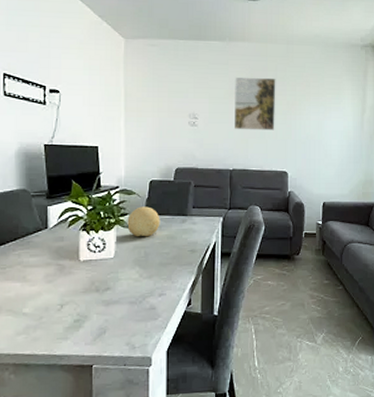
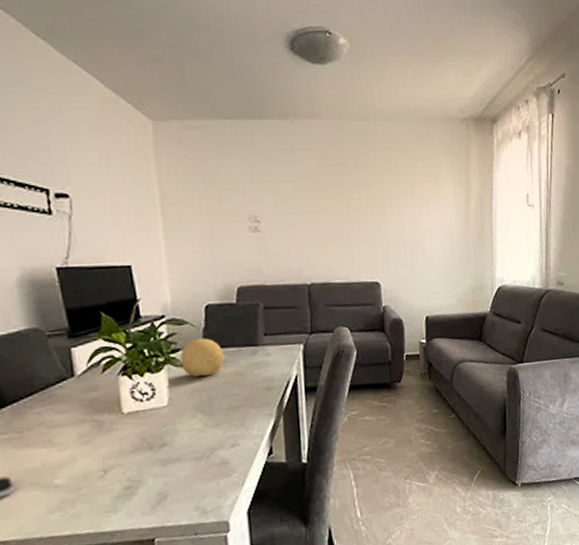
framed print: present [233,76,276,131] -> none [304,164,360,234]

